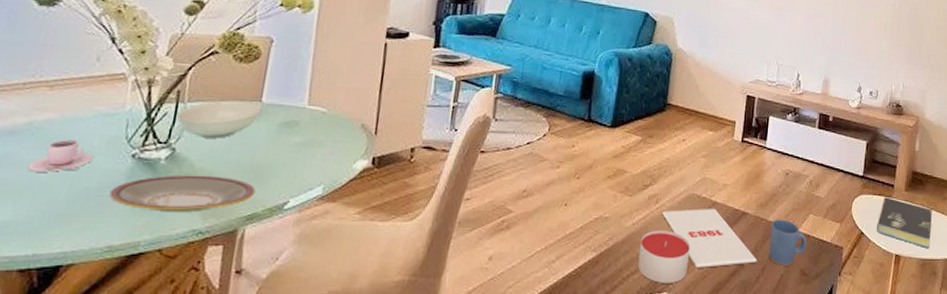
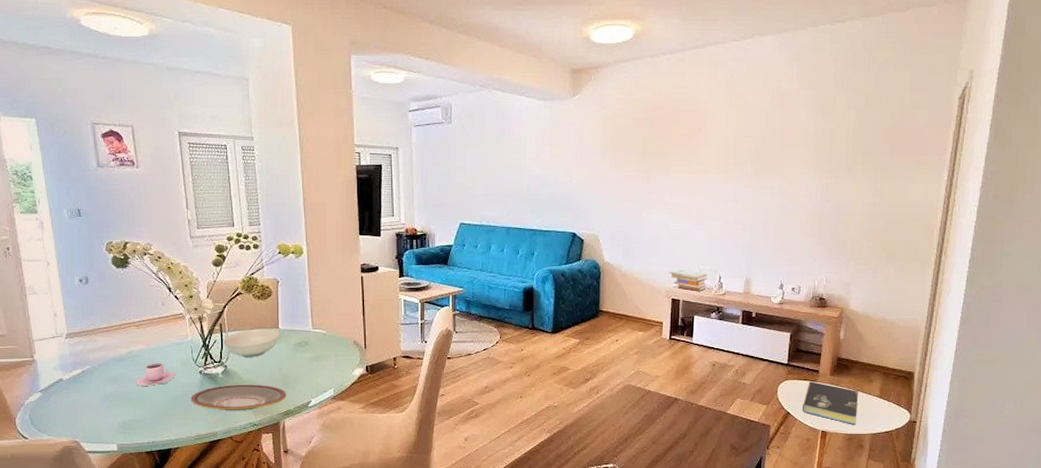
candle: present [637,230,691,283] -> none [586,415,630,457]
magazine: present [662,209,757,268] -> none [603,397,690,444]
books: none [746,61,786,90] -> present [669,268,708,292]
mug: present [768,219,807,266] -> none [700,403,735,442]

